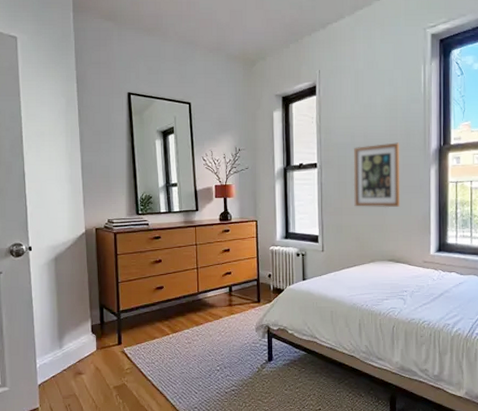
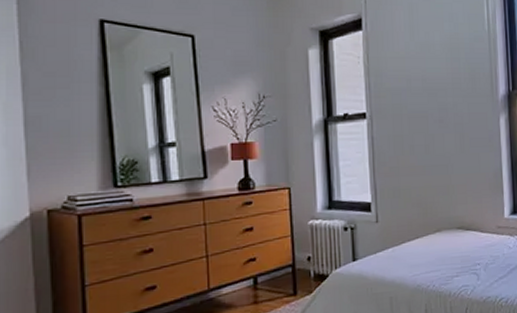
wall art: present [353,142,400,208] -> none [411,87,468,166]

